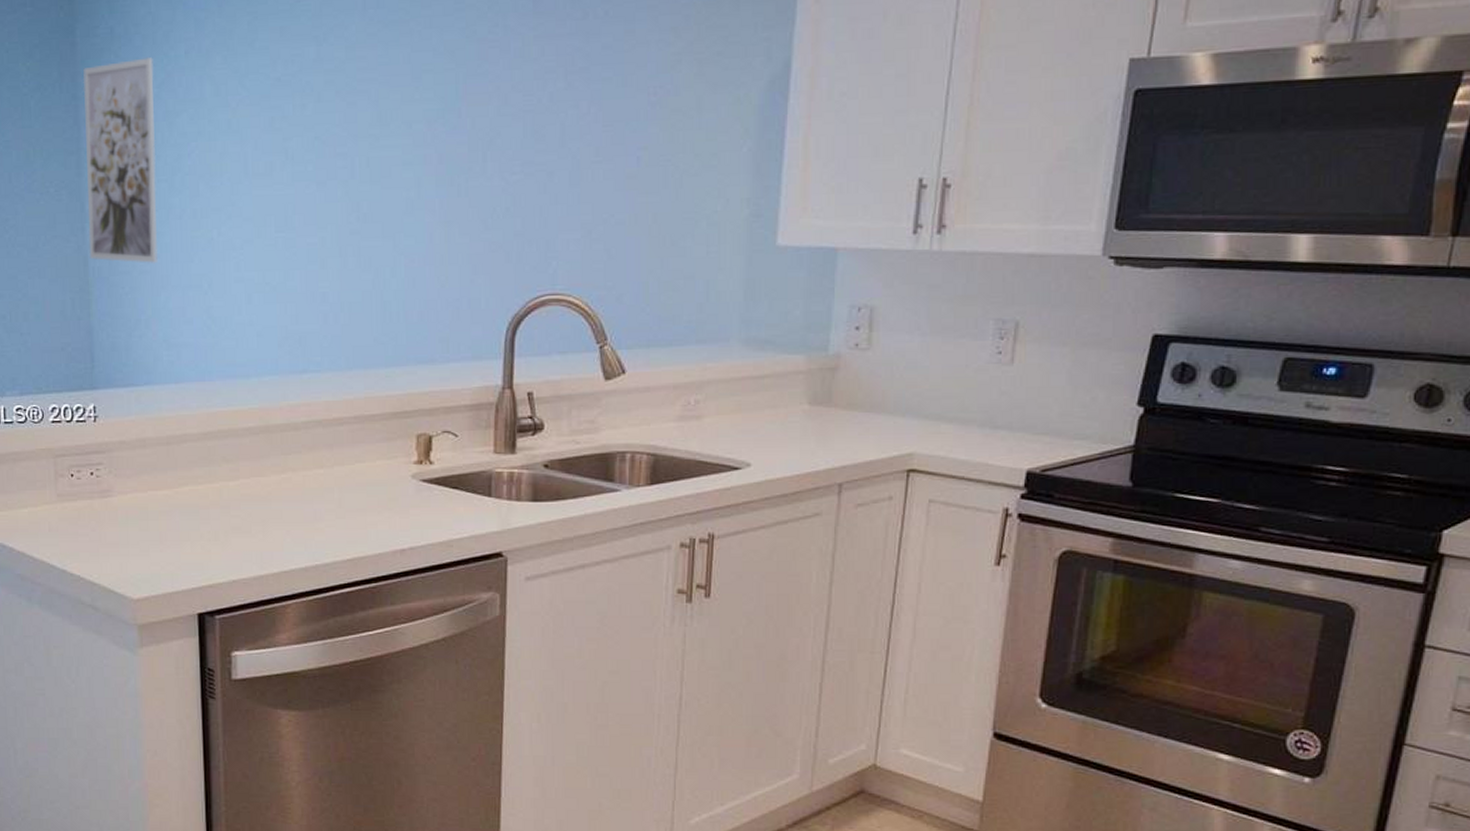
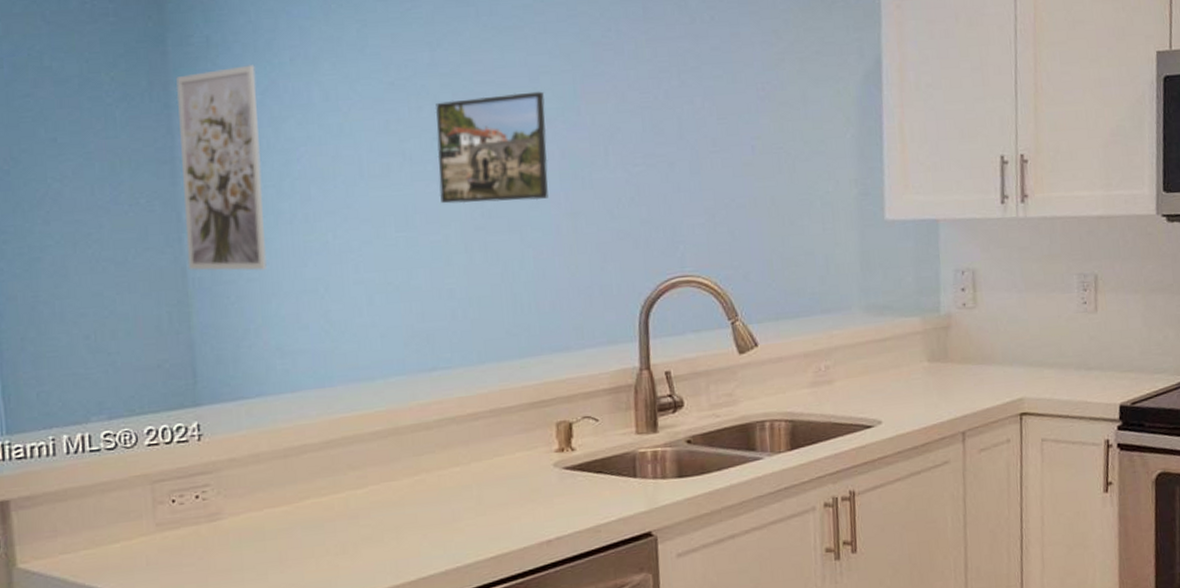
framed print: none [318,91,426,207] -> present [435,91,549,204]

